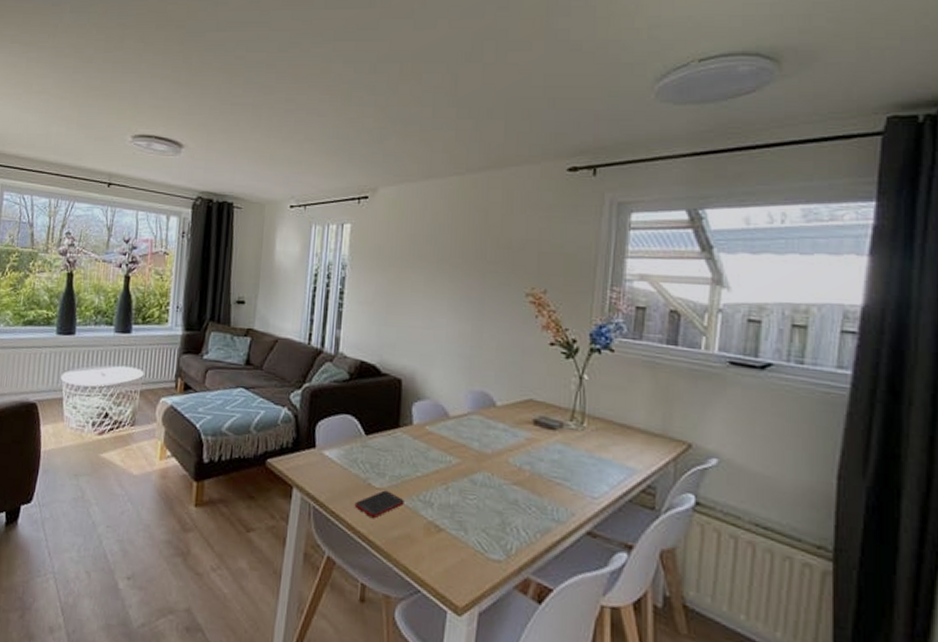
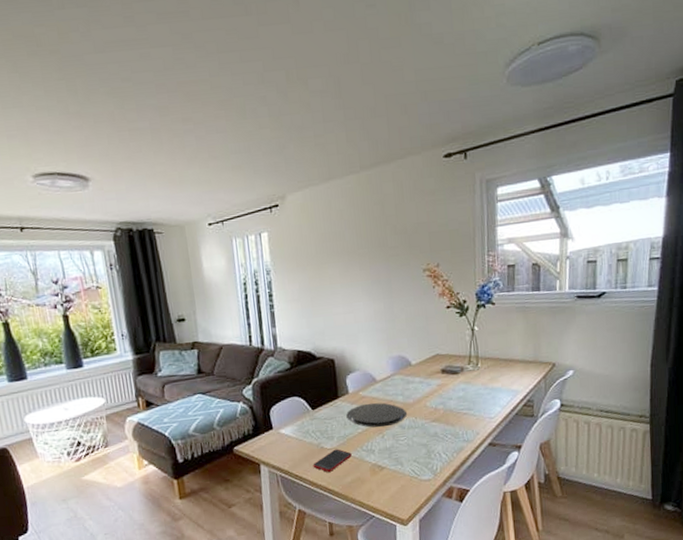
plate: none [405,441,483,477] -> present [346,402,408,428]

